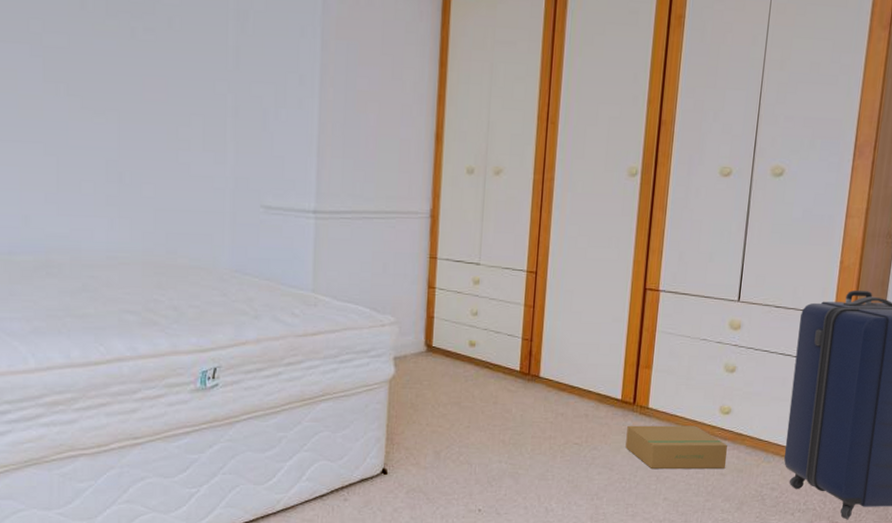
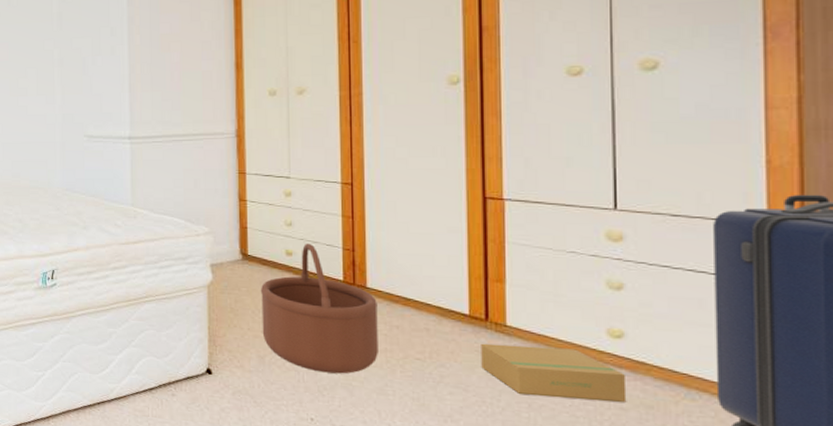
basket: none [440,333,547,463] -> present [260,243,378,374]

